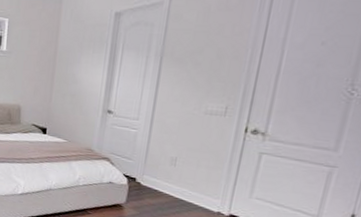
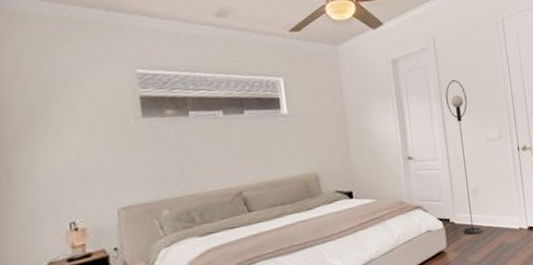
floor lamp: none [148,42,195,203] -> present [445,80,483,236]

